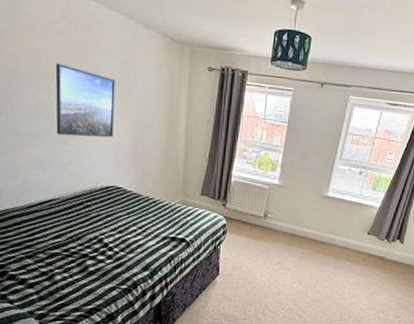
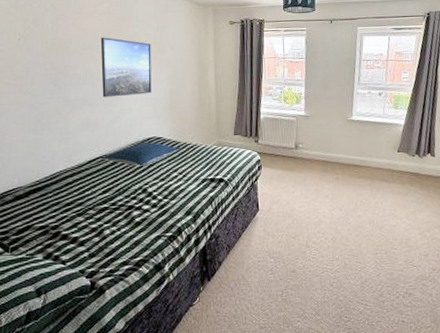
pillow: none [53,190,142,216] -> present [100,142,181,166]

